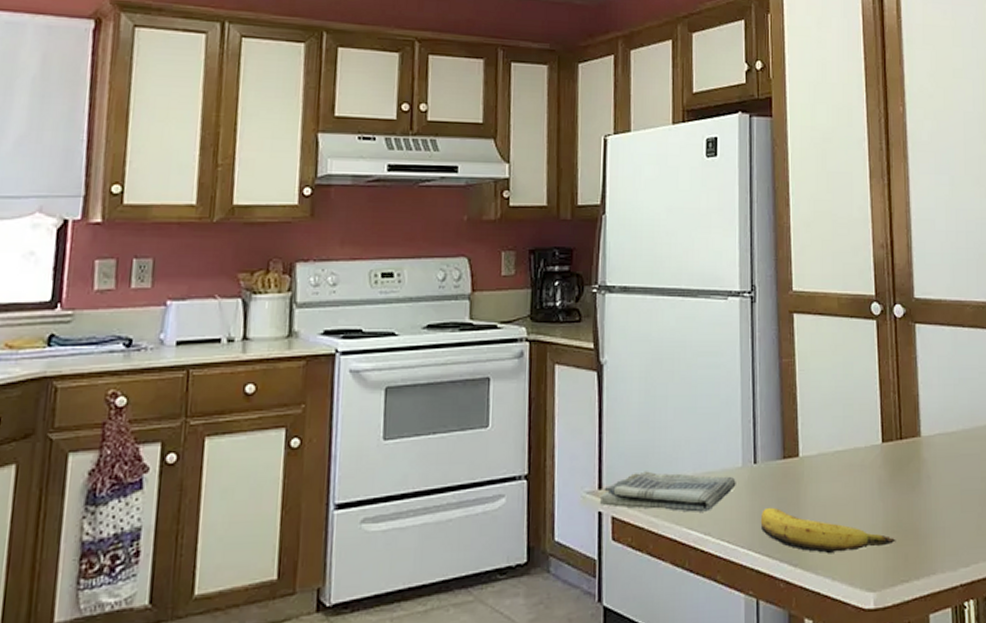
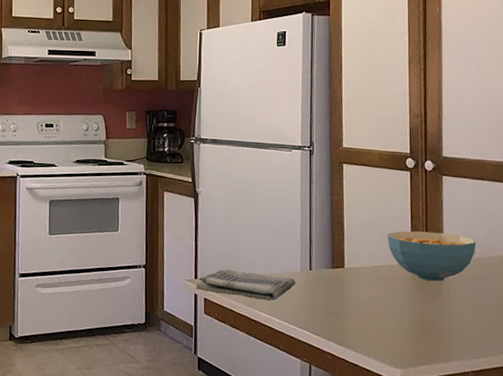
banana: present [760,507,896,554] -> none [313,302,420,339]
cereal bowl: none [851,399,959,466] -> present [387,231,476,282]

